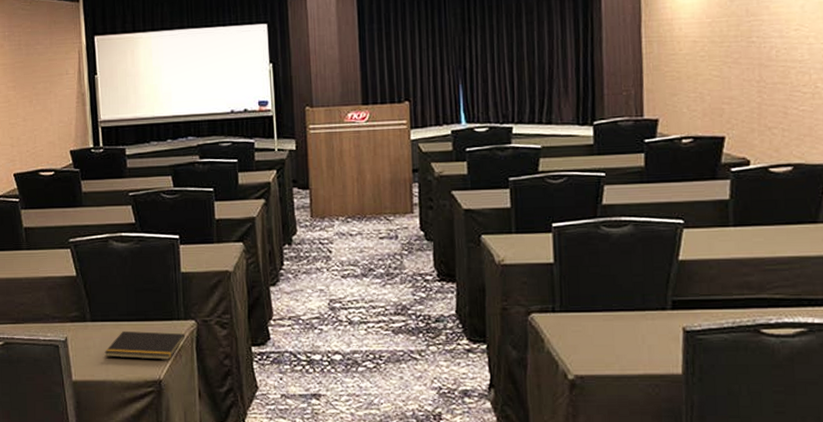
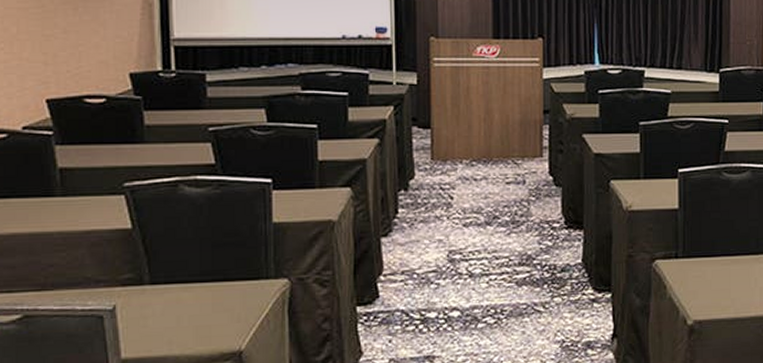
notepad: present [104,330,186,360] -> none [167,294,276,328]

